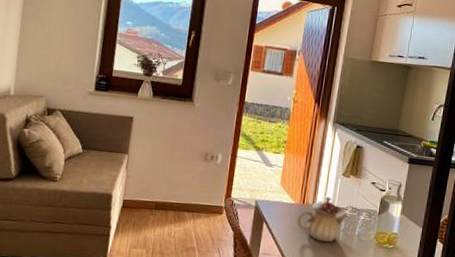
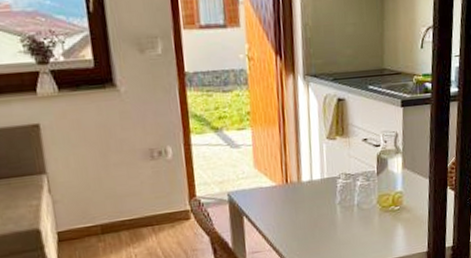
teapot: present [297,196,348,243] -> none [283,168,343,223]

